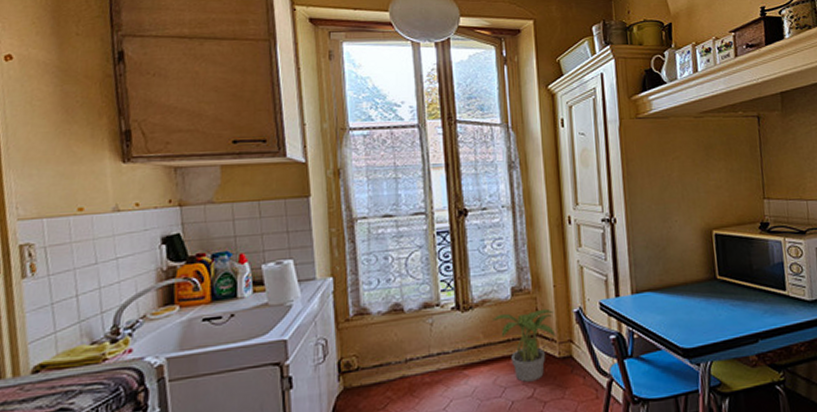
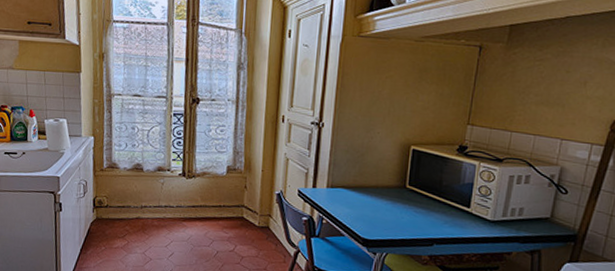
potted plant: present [492,308,556,382] -> none [209,185,260,240]

